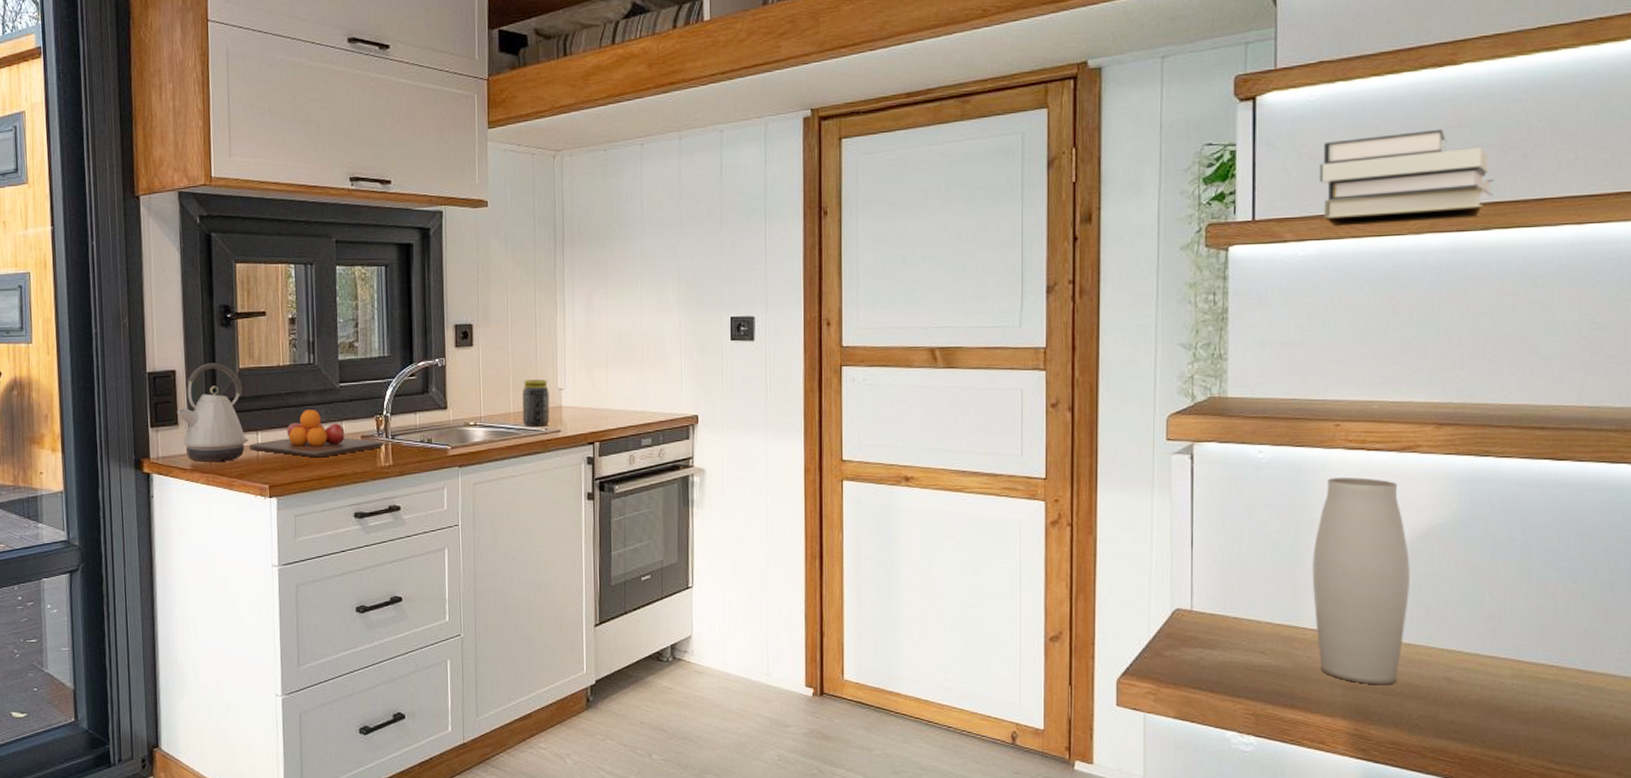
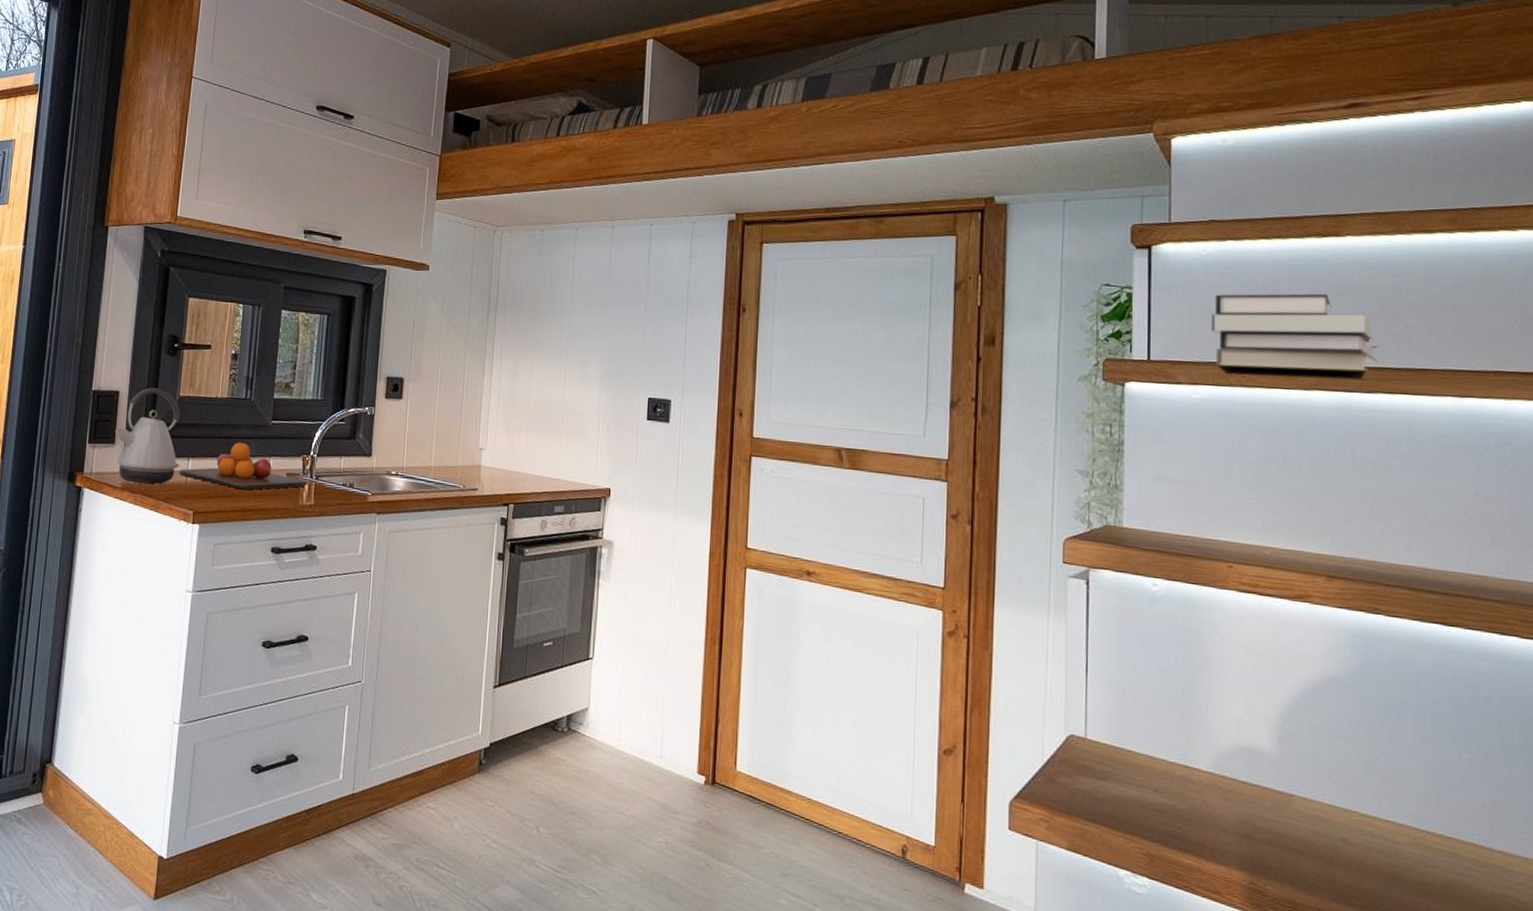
jar: present [522,379,550,427] -> none [442,437,470,484]
vase: present [1312,477,1410,685] -> none [1206,619,1304,839]

